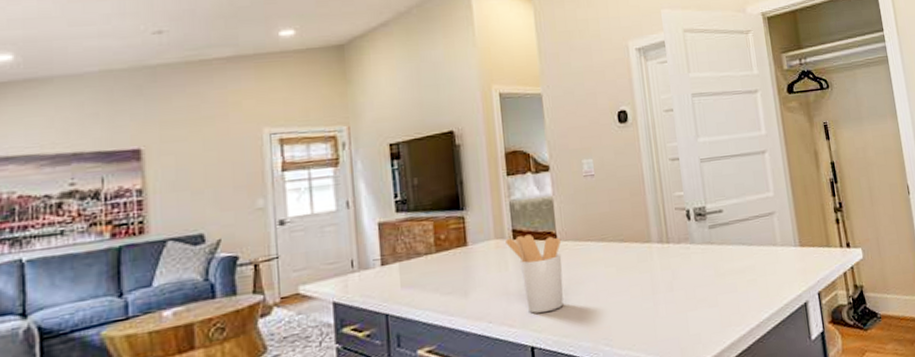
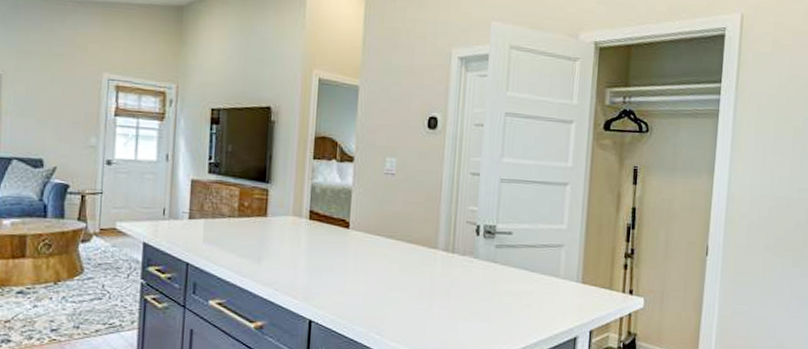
utensil holder: present [505,234,564,314] -> none [302,217,353,292]

